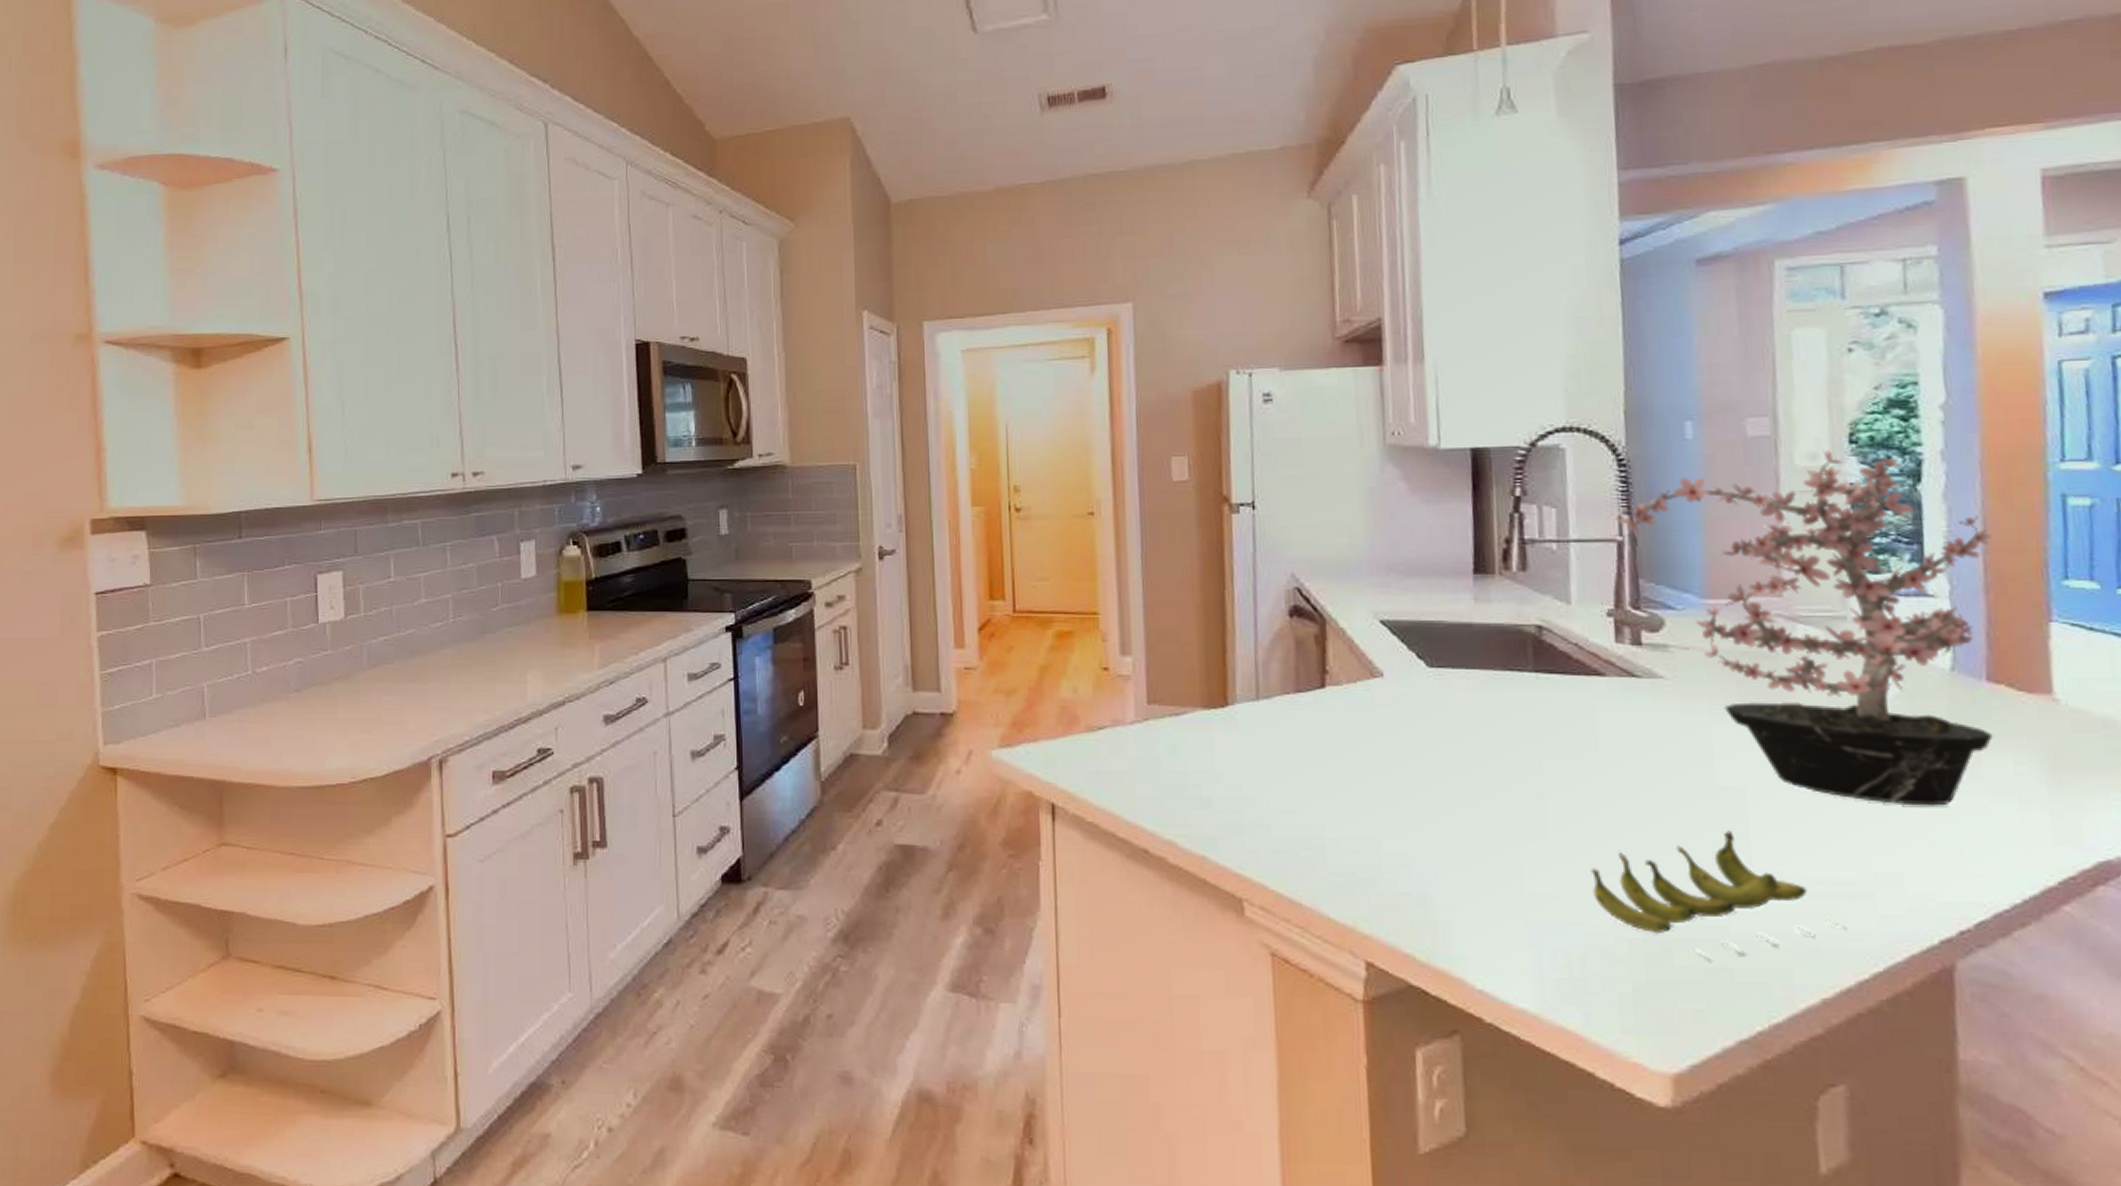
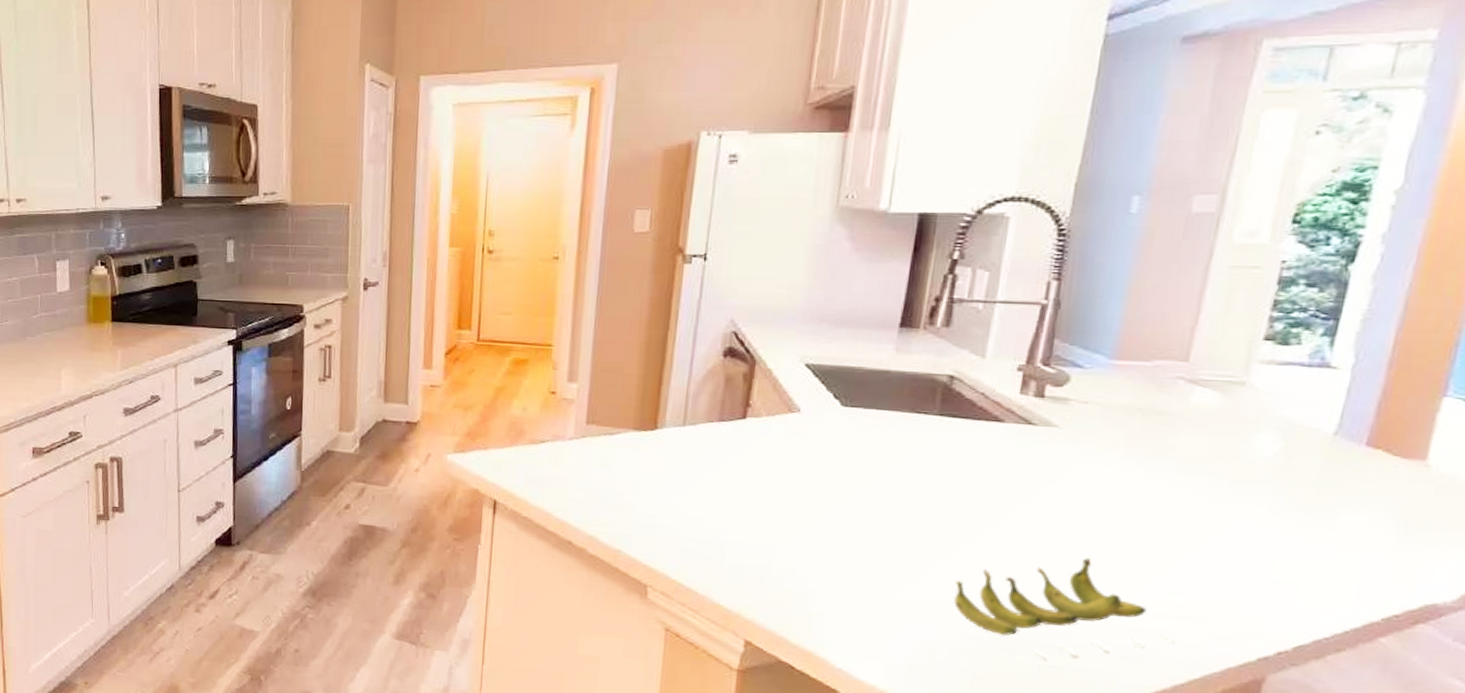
potted plant: present [1616,450,1993,806] -> none [1044,229,1412,549]

